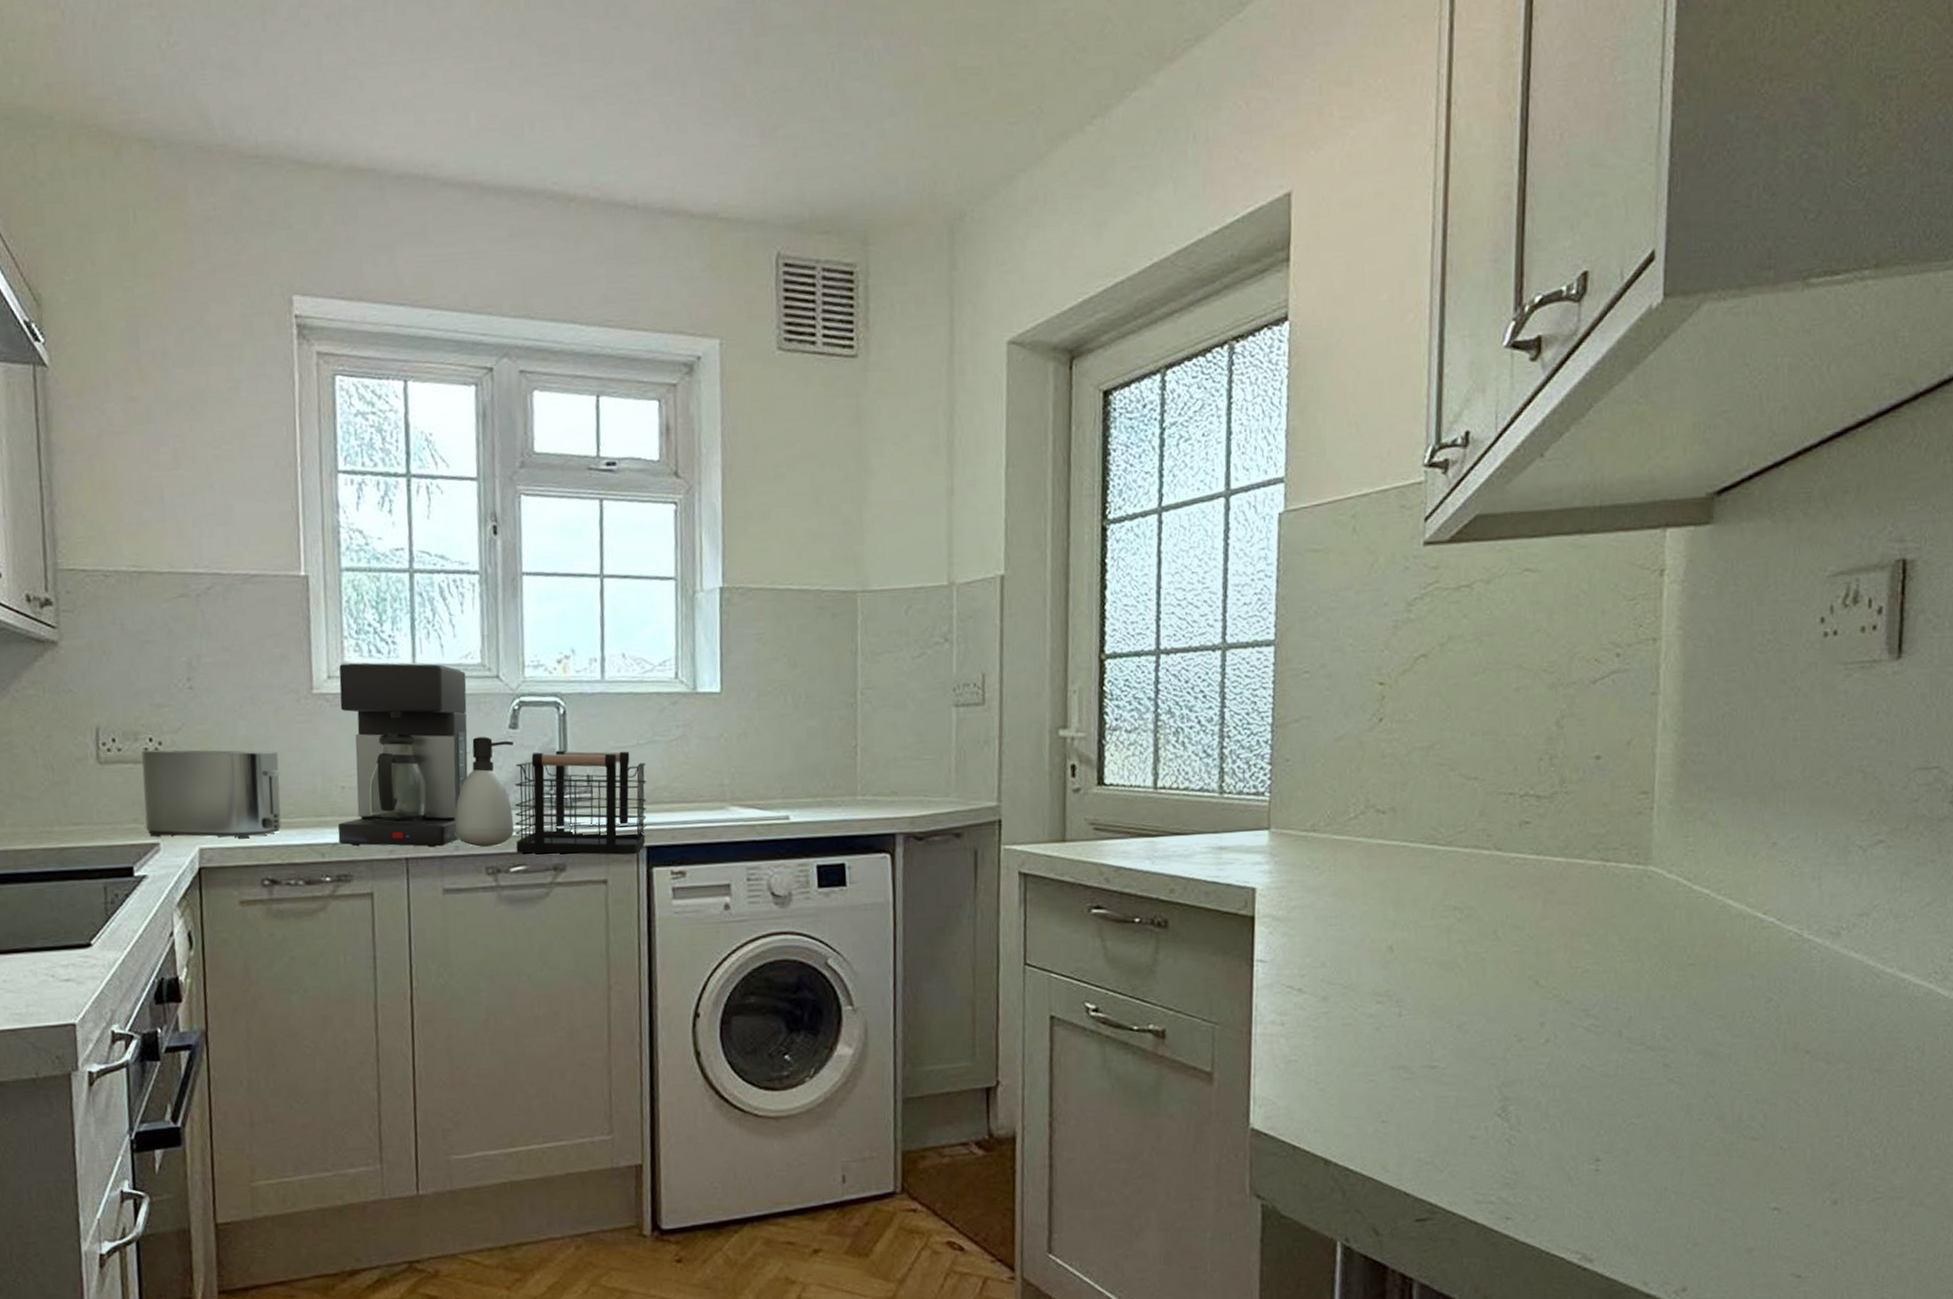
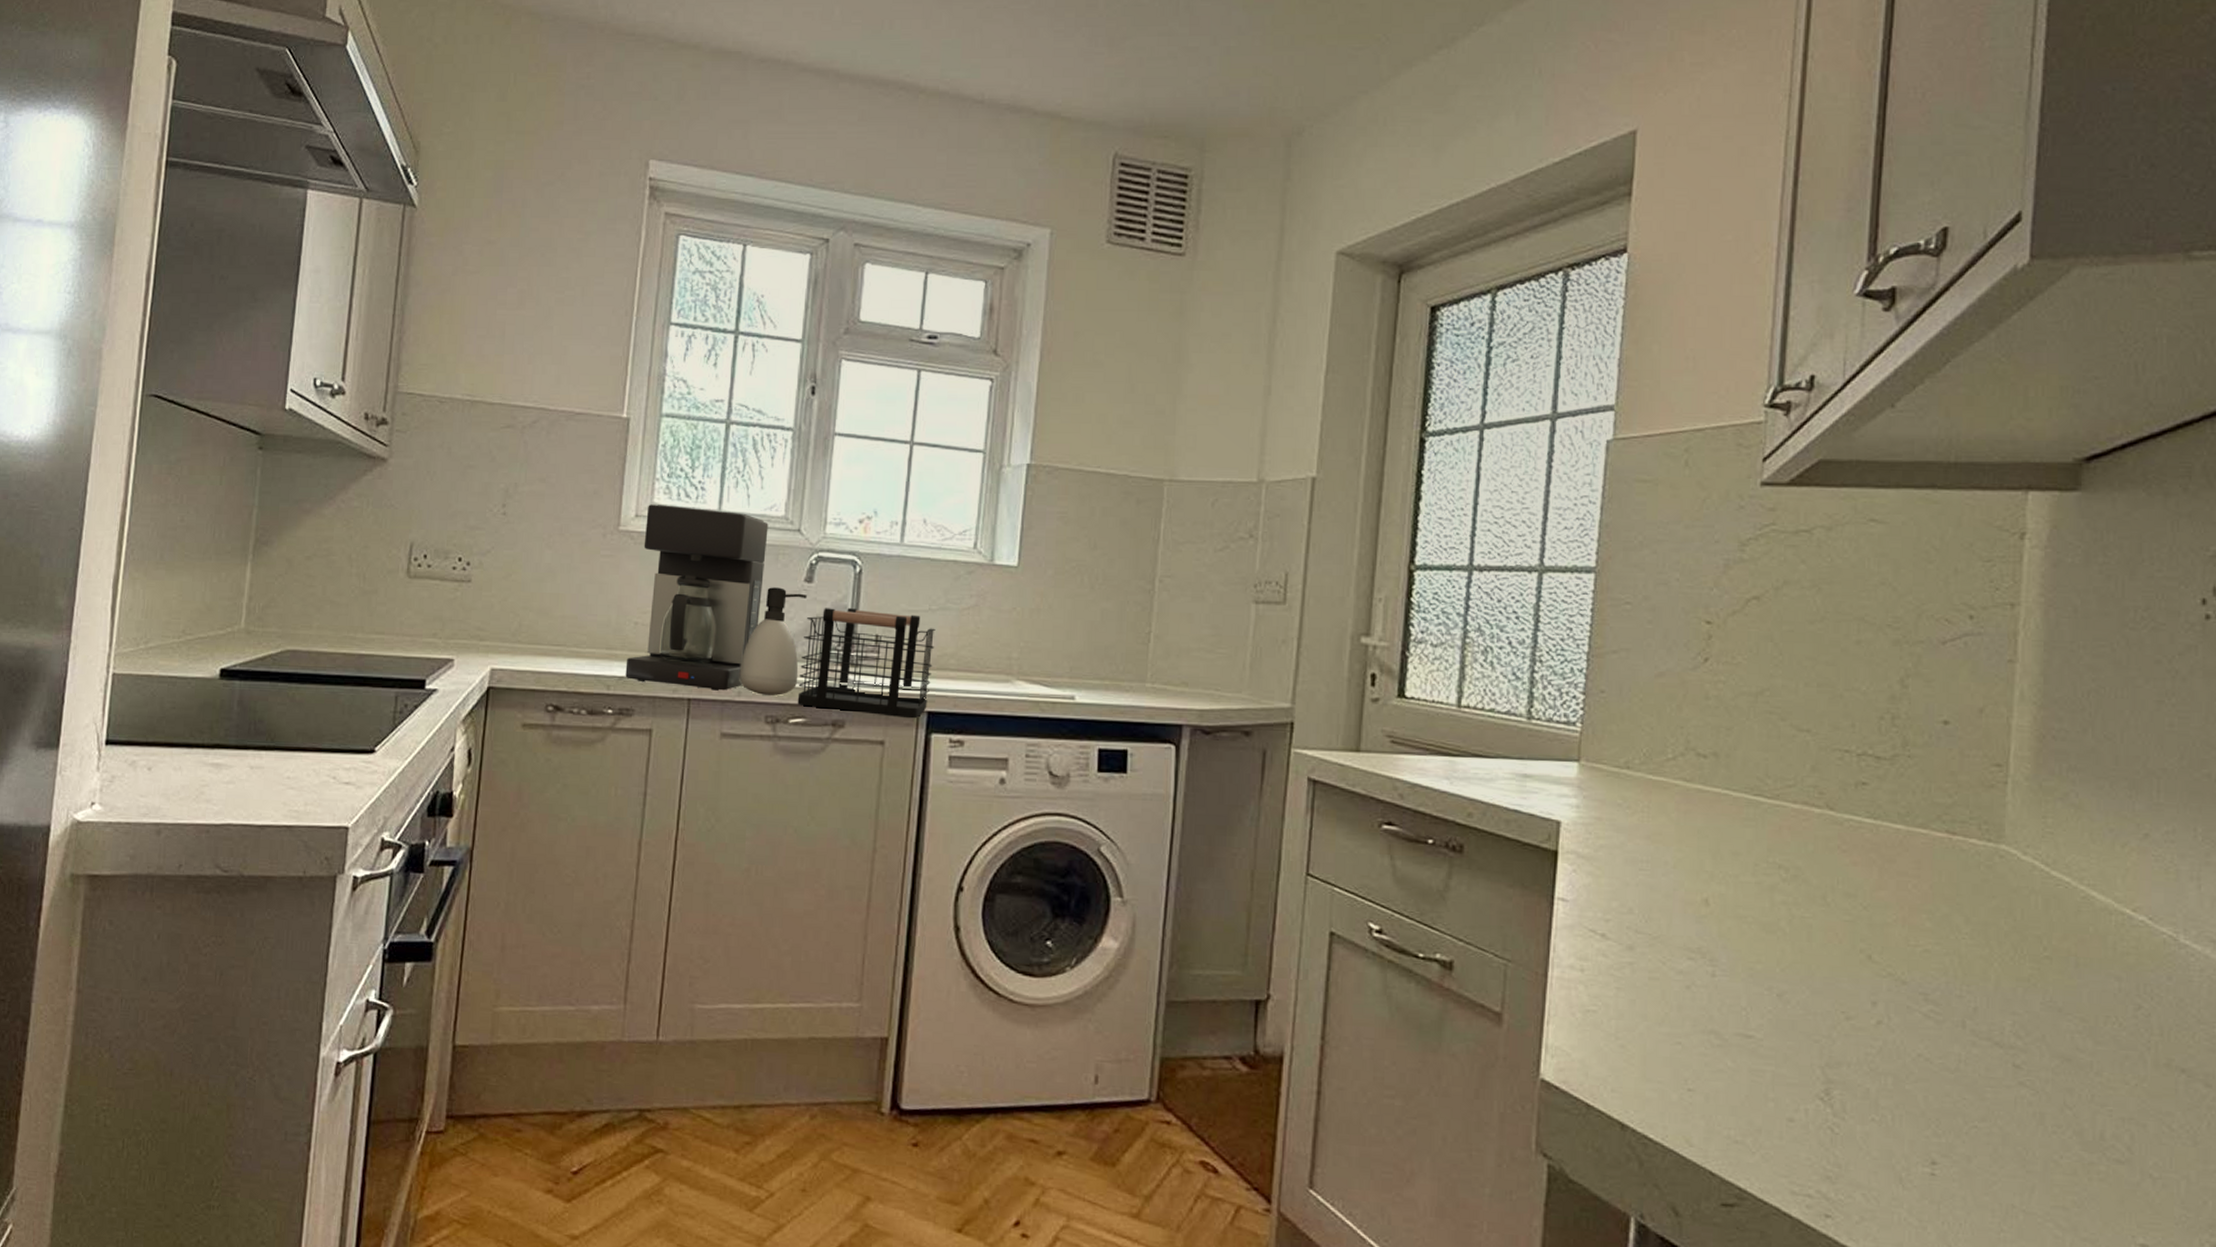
toaster: present [141,749,282,839] -> none [442,569,579,664]

